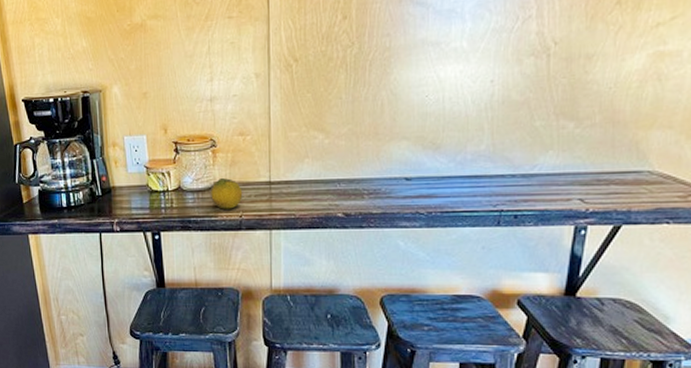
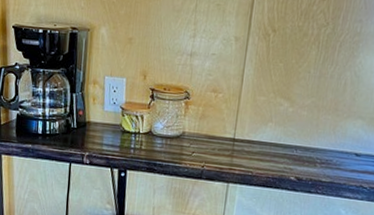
fruit: present [211,178,243,209] -> none [178,129,208,159]

